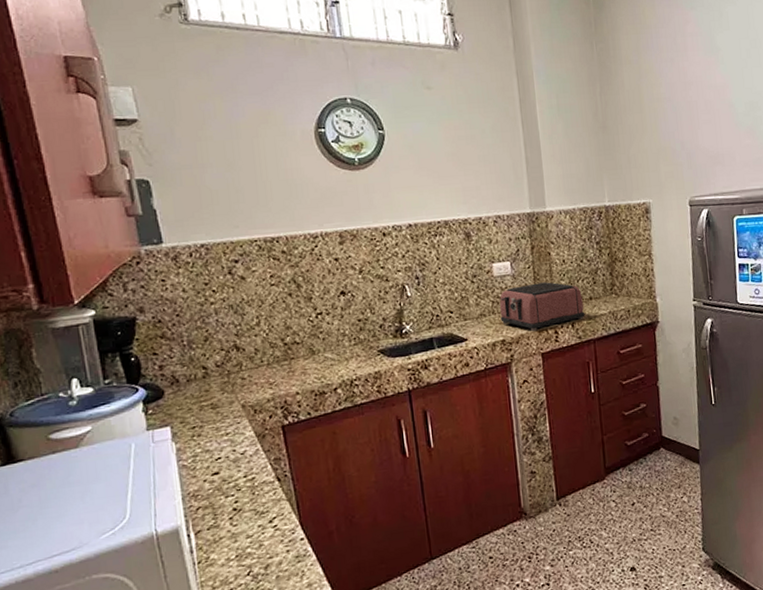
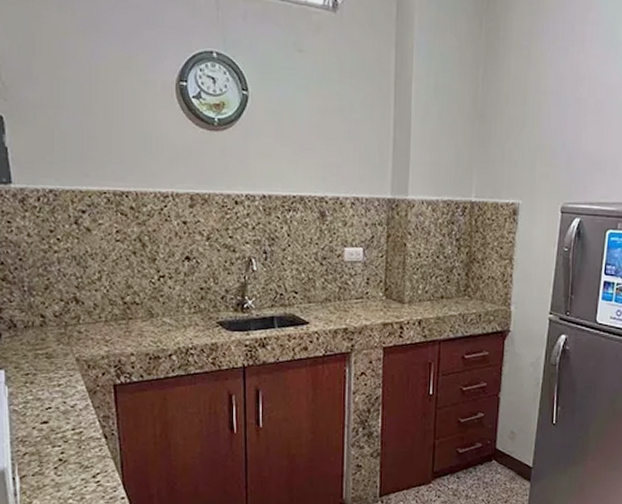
toaster: present [499,282,585,332] -> none [346,274,434,324]

